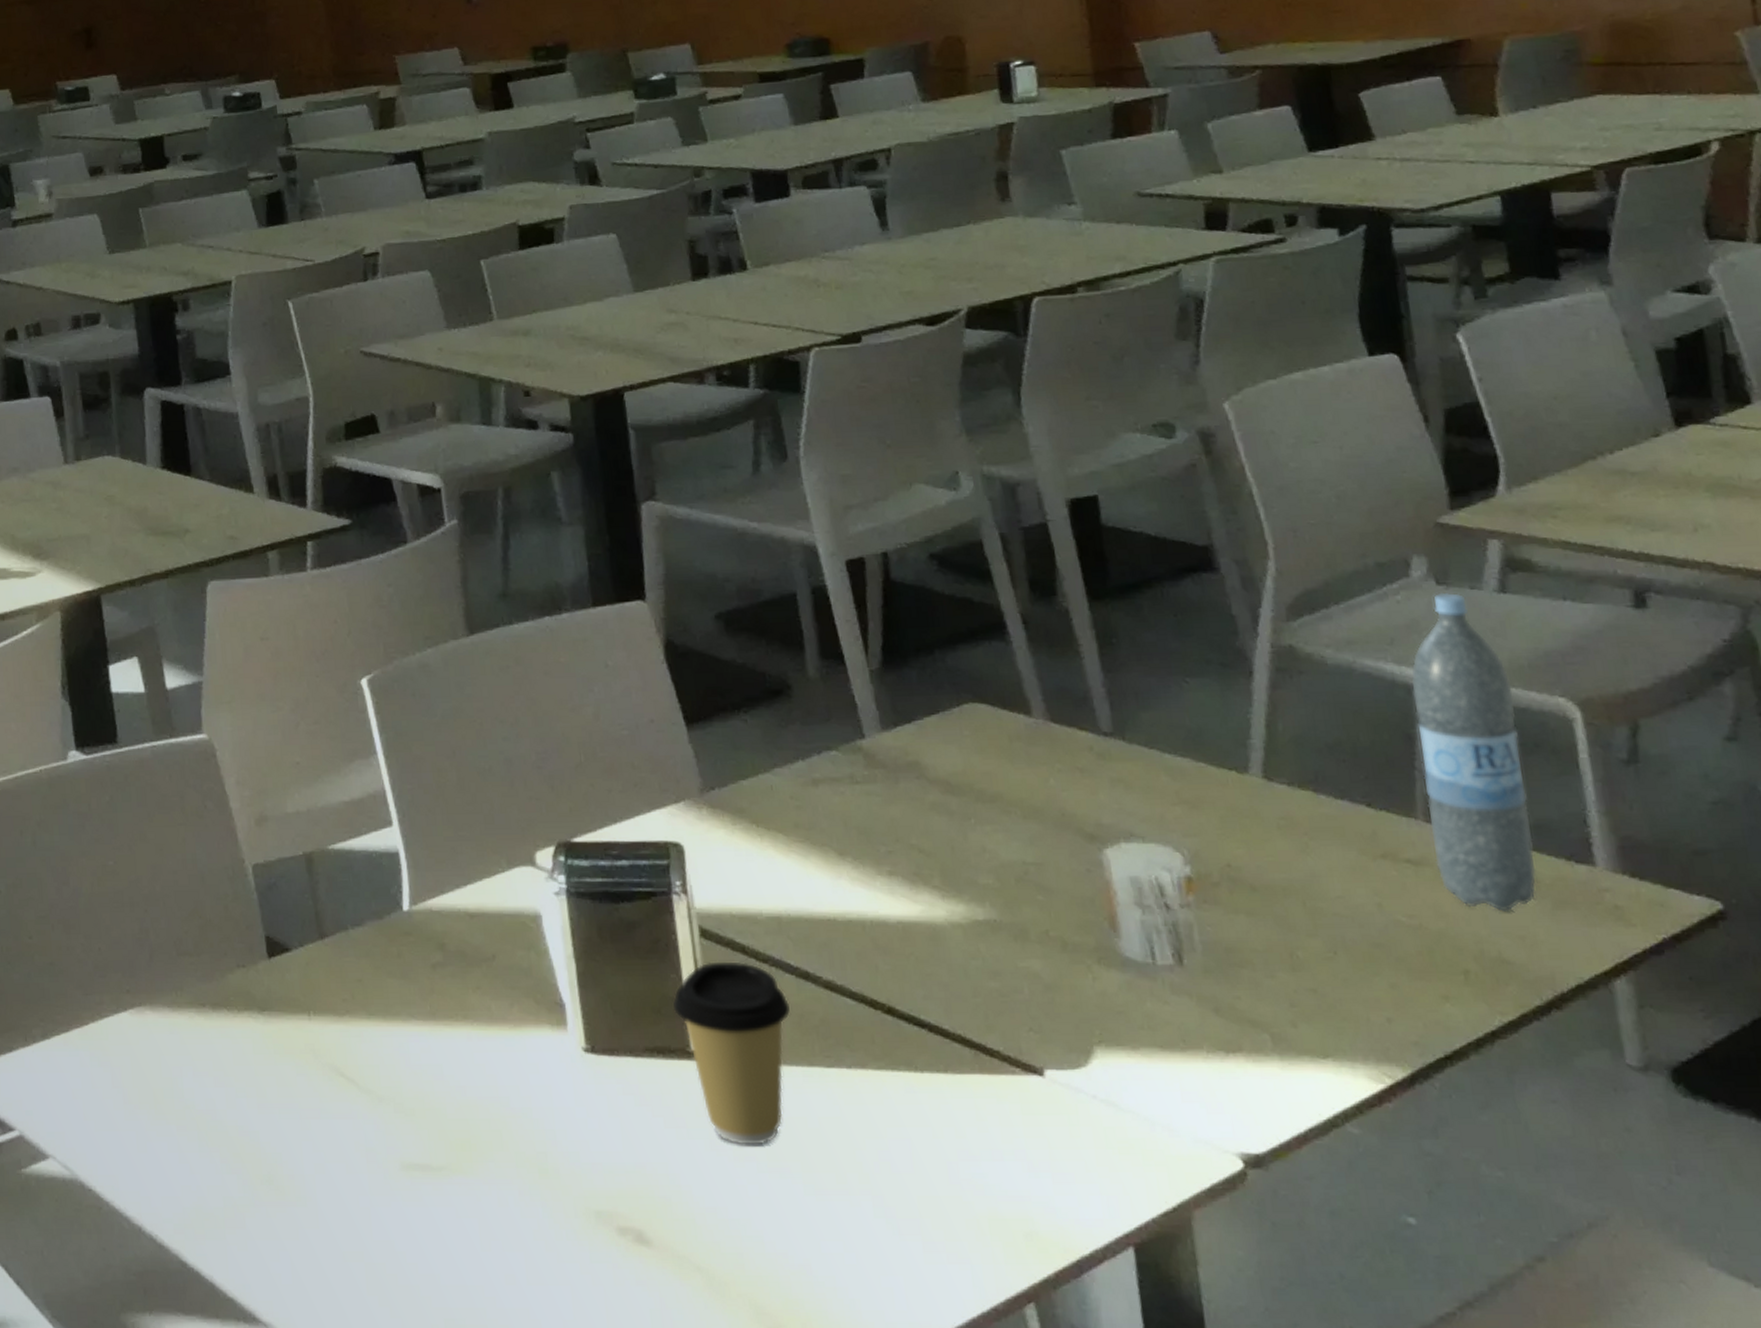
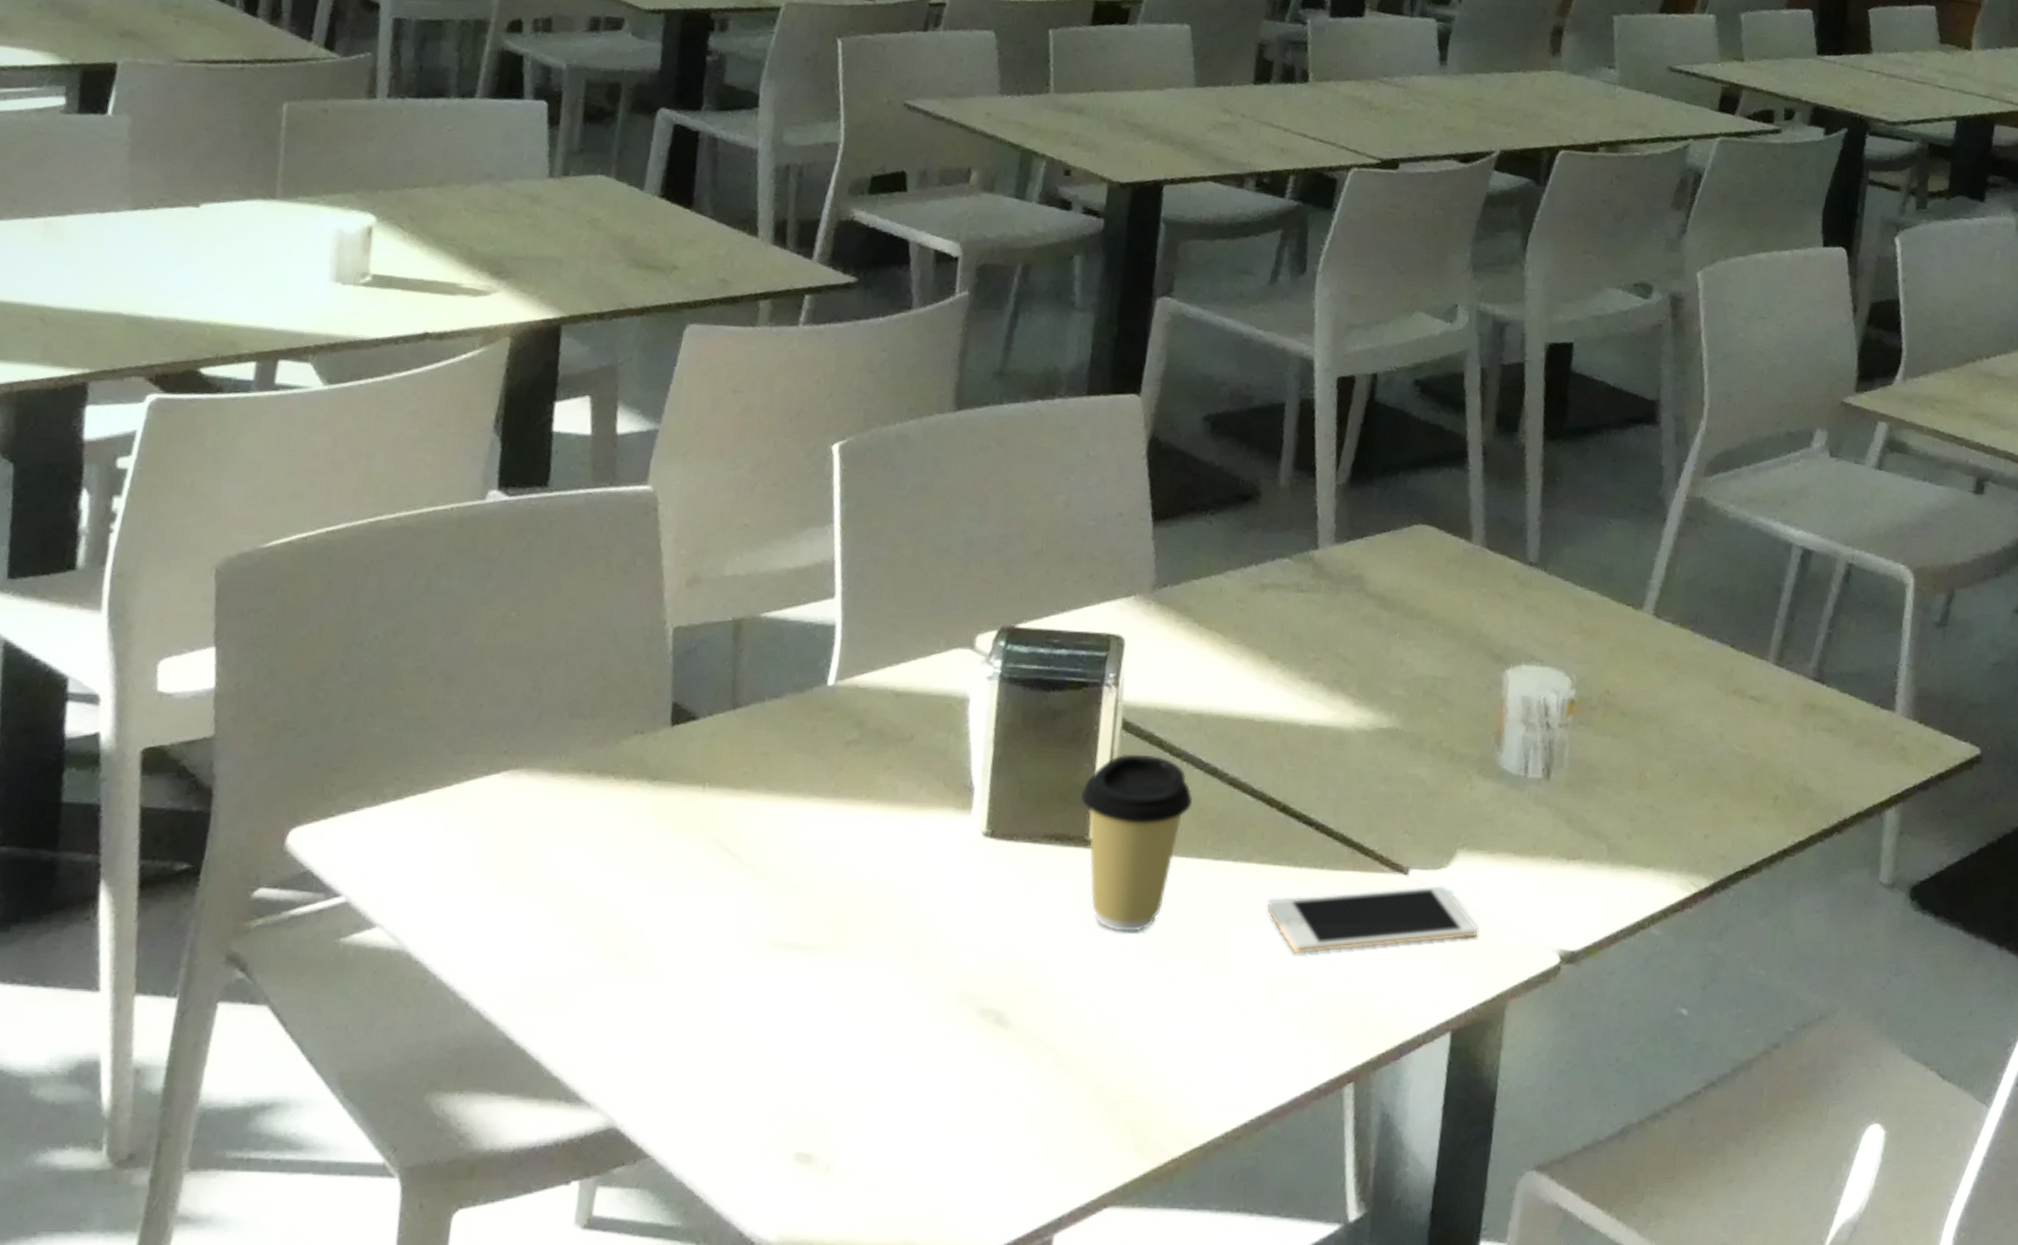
cell phone: none [894,1086,1140,1164] -> present [1267,885,1479,954]
water bottle: present [1411,593,1536,912] -> none [1774,465,1868,747]

